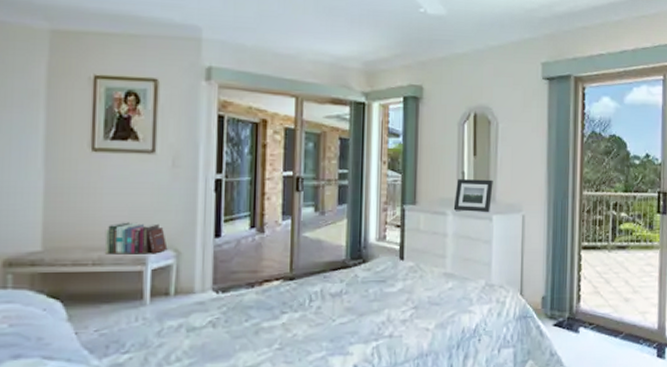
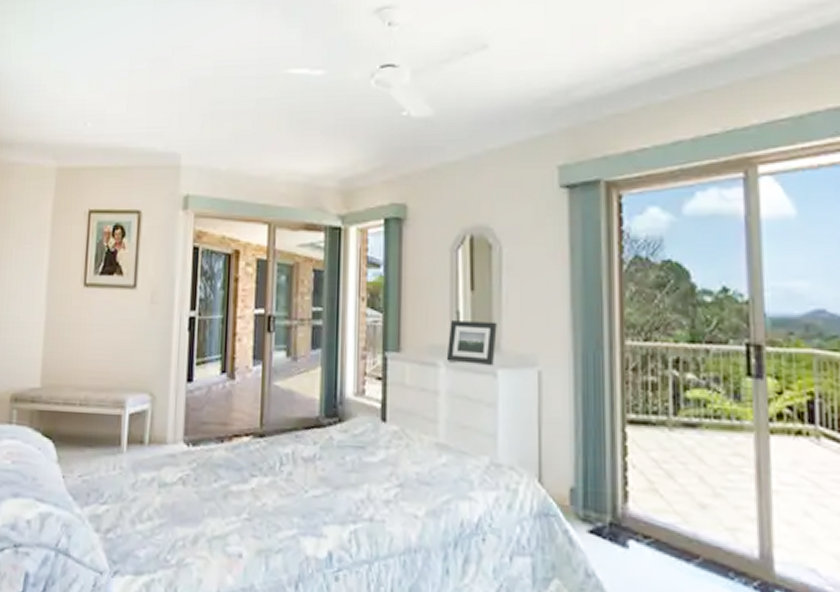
books: present [104,222,168,255] -> none [90,361,144,397]

